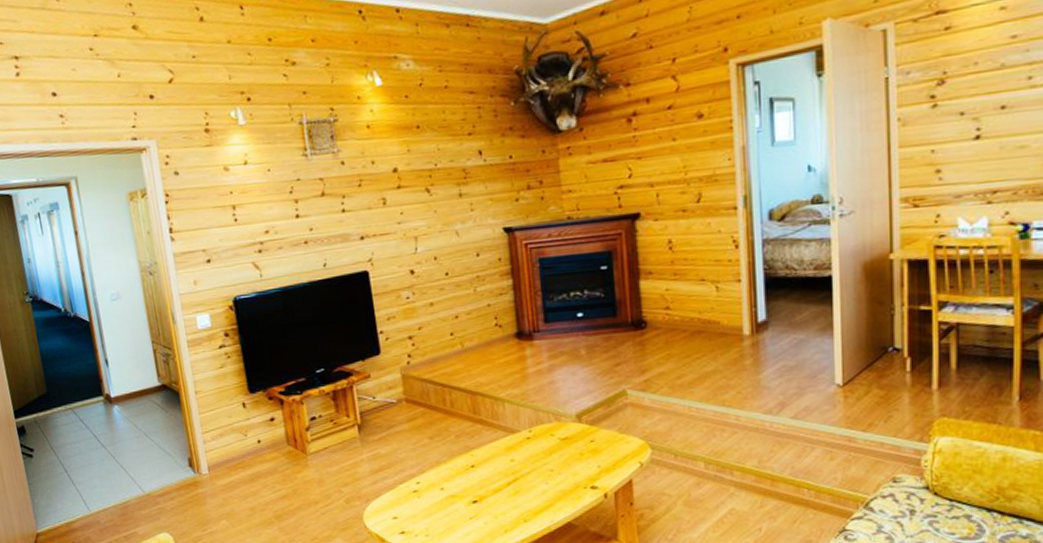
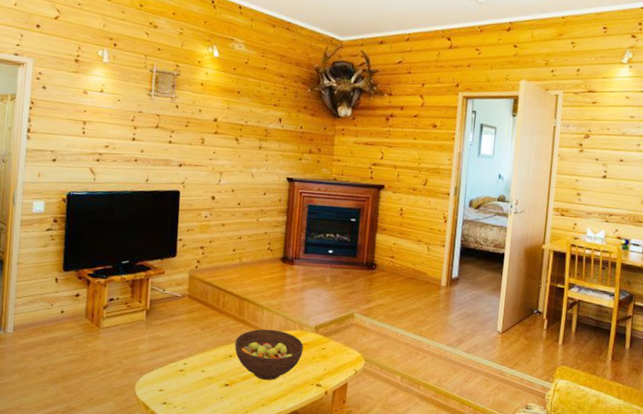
fruit bowl: none [475,425,566,490] -> present [235,328,304,380]

